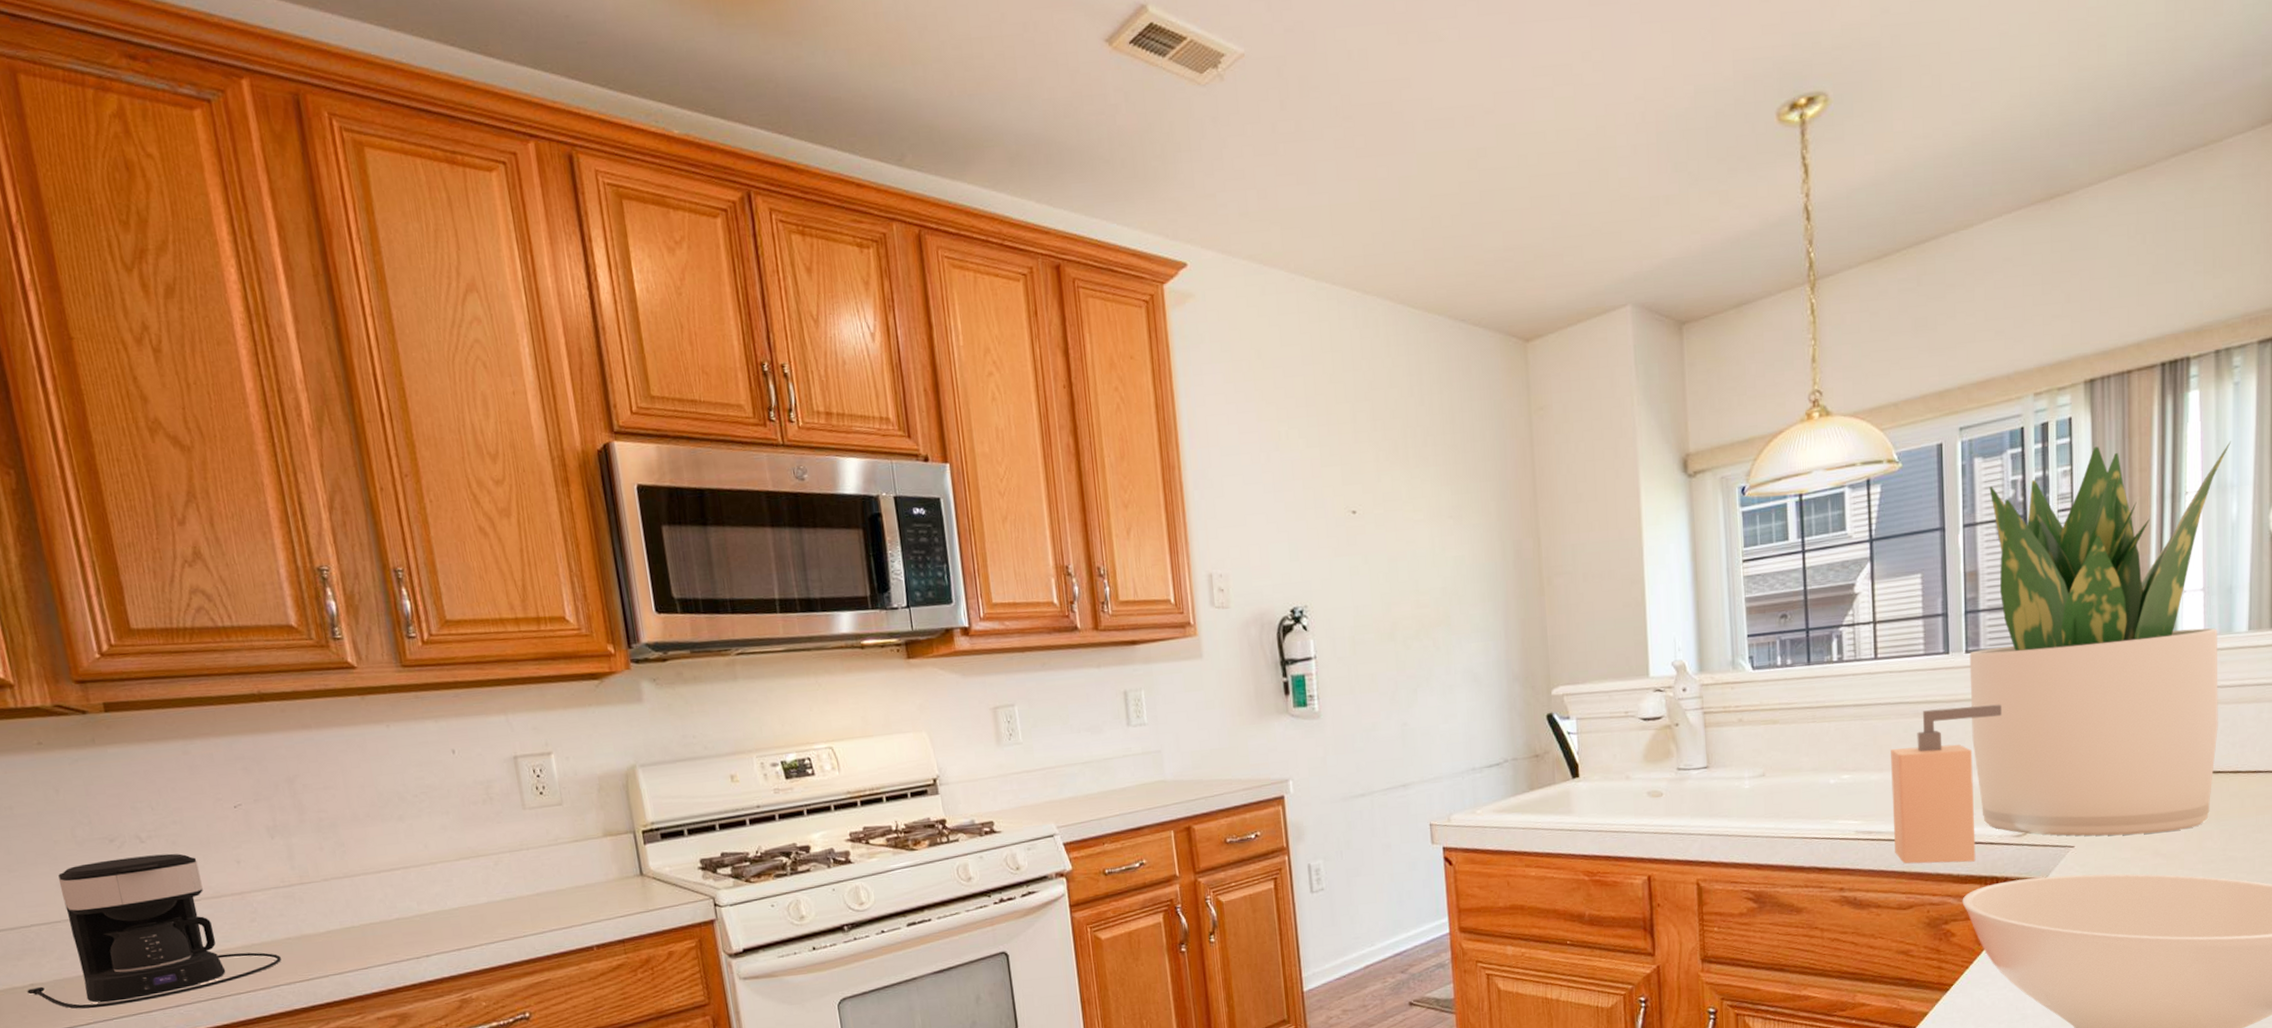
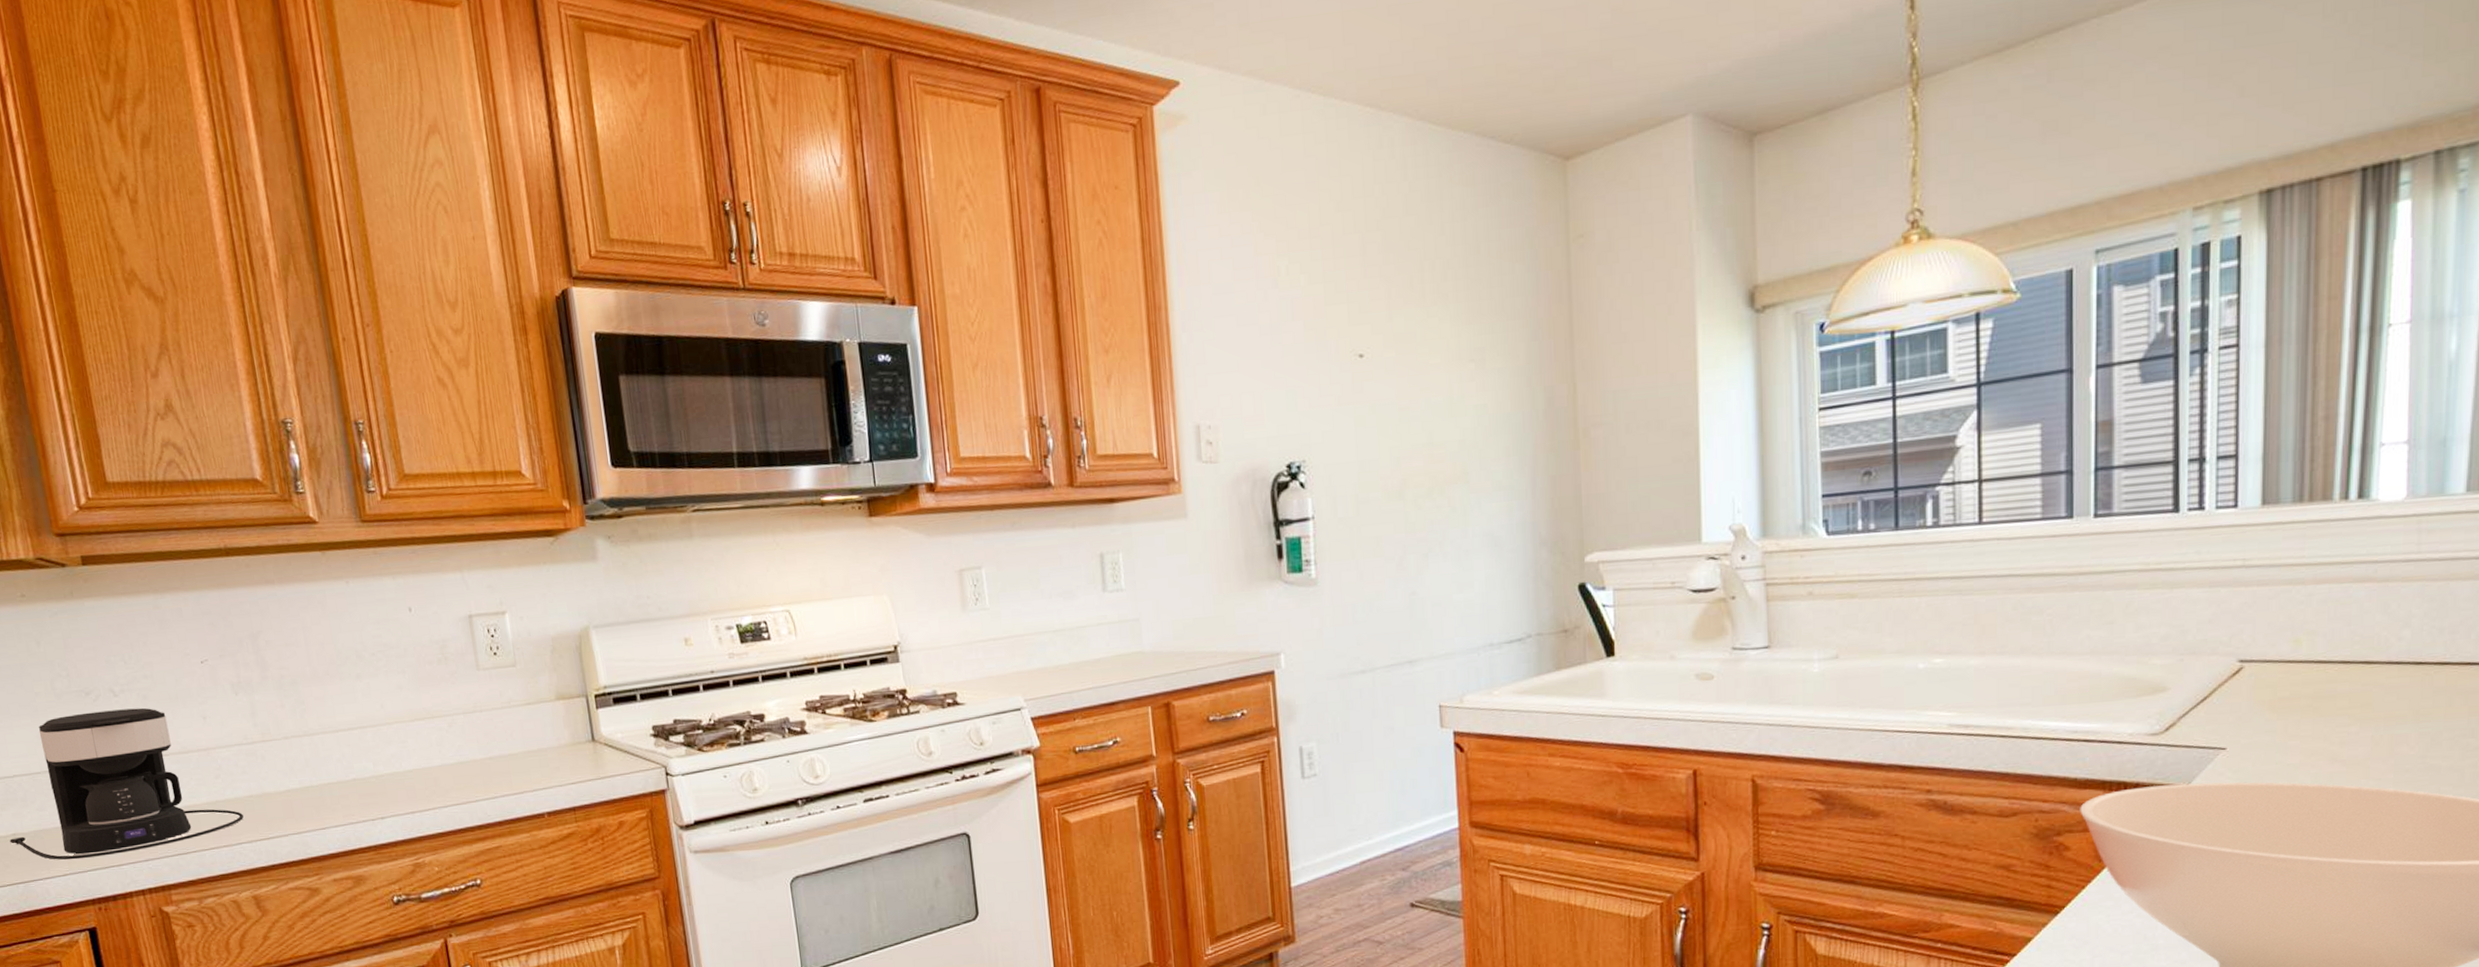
soap dispenser: present [1891,704,2002,864] -> none [1995,578,2138,765]
planter: present [1969,441,2231,836] -> none [2098,261,2452,737]

